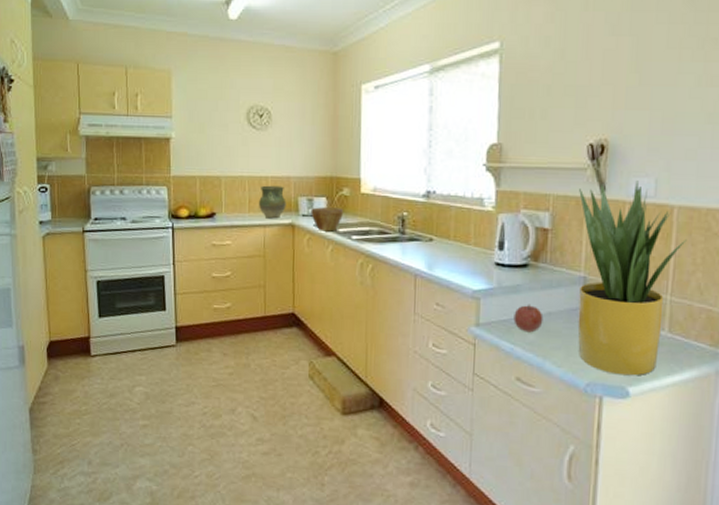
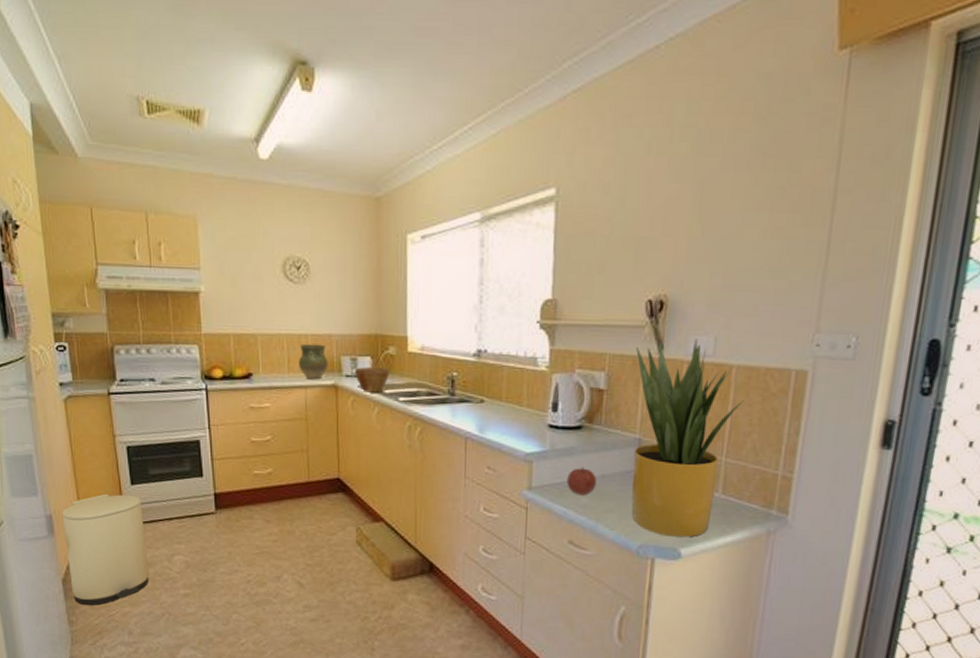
pedal bin: none [33,325,111,435] -> present [62,493,149,606]

